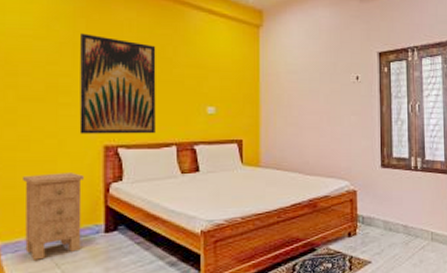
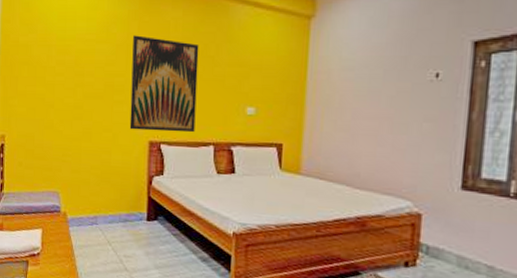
nightstand: present [23,173,84,260] -> none [86,162,131,236]

